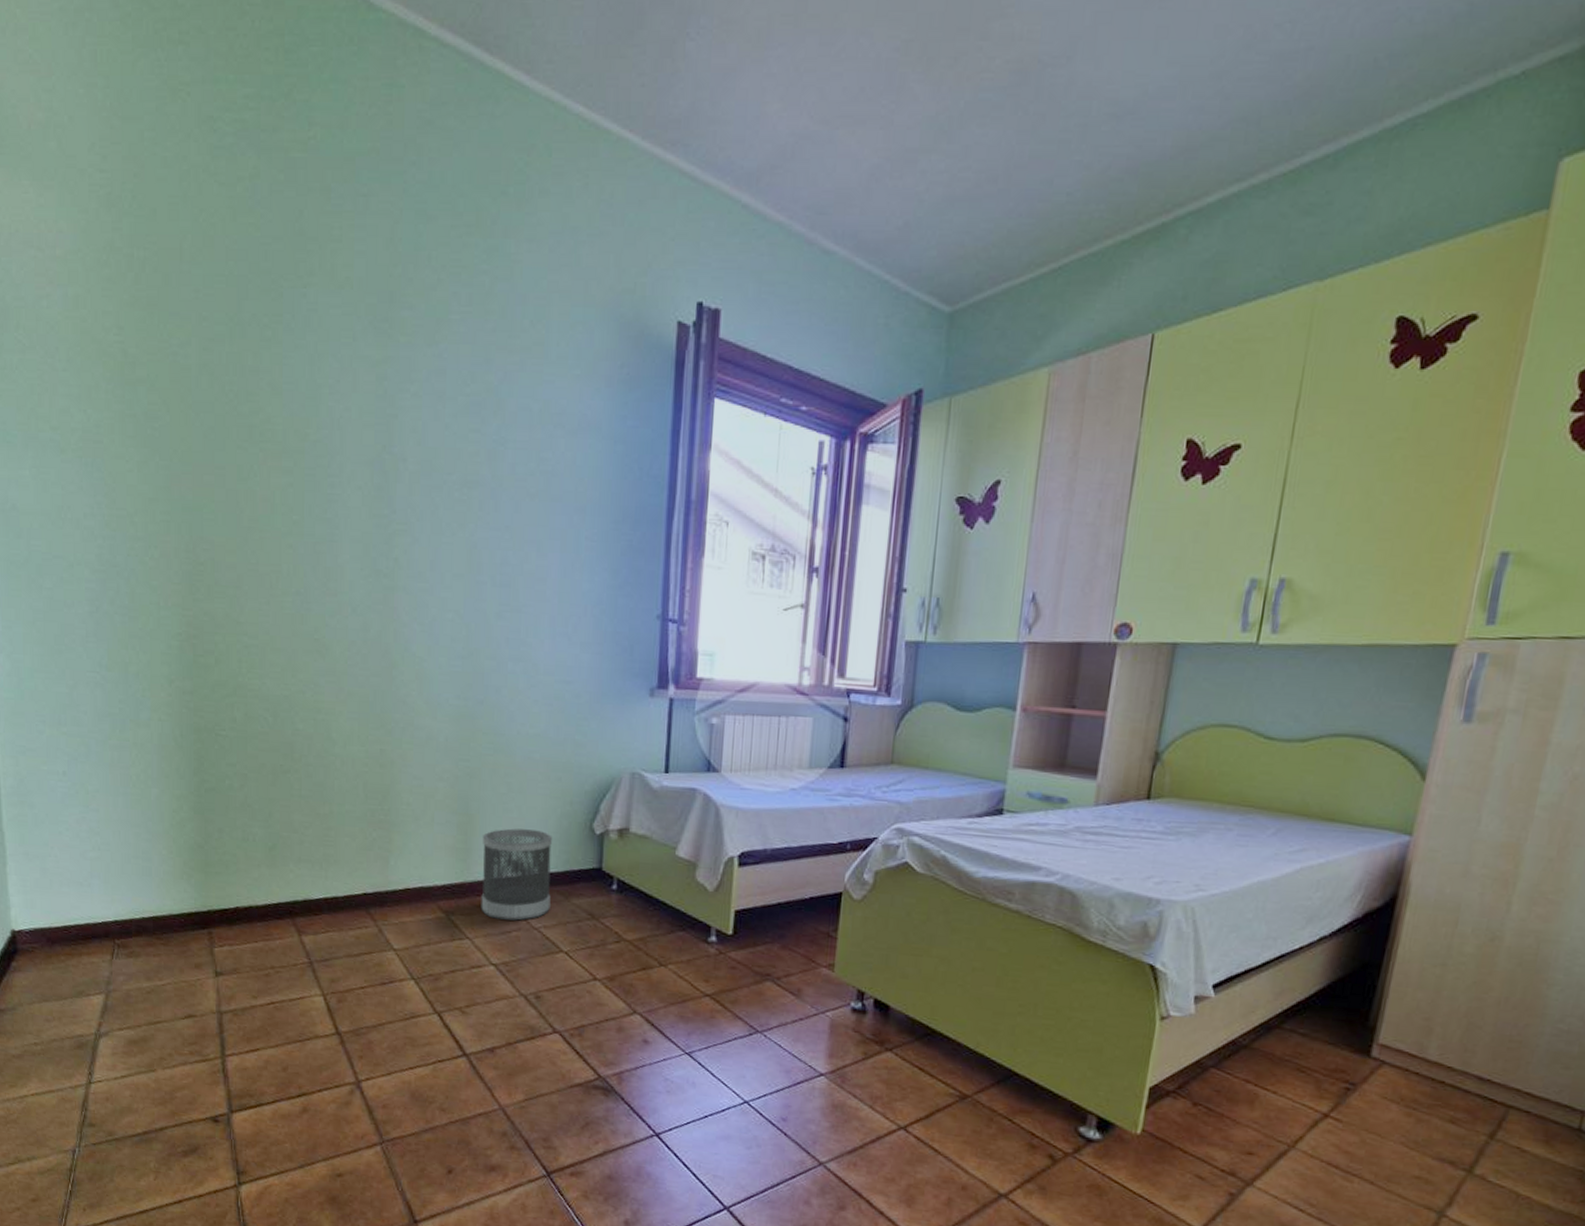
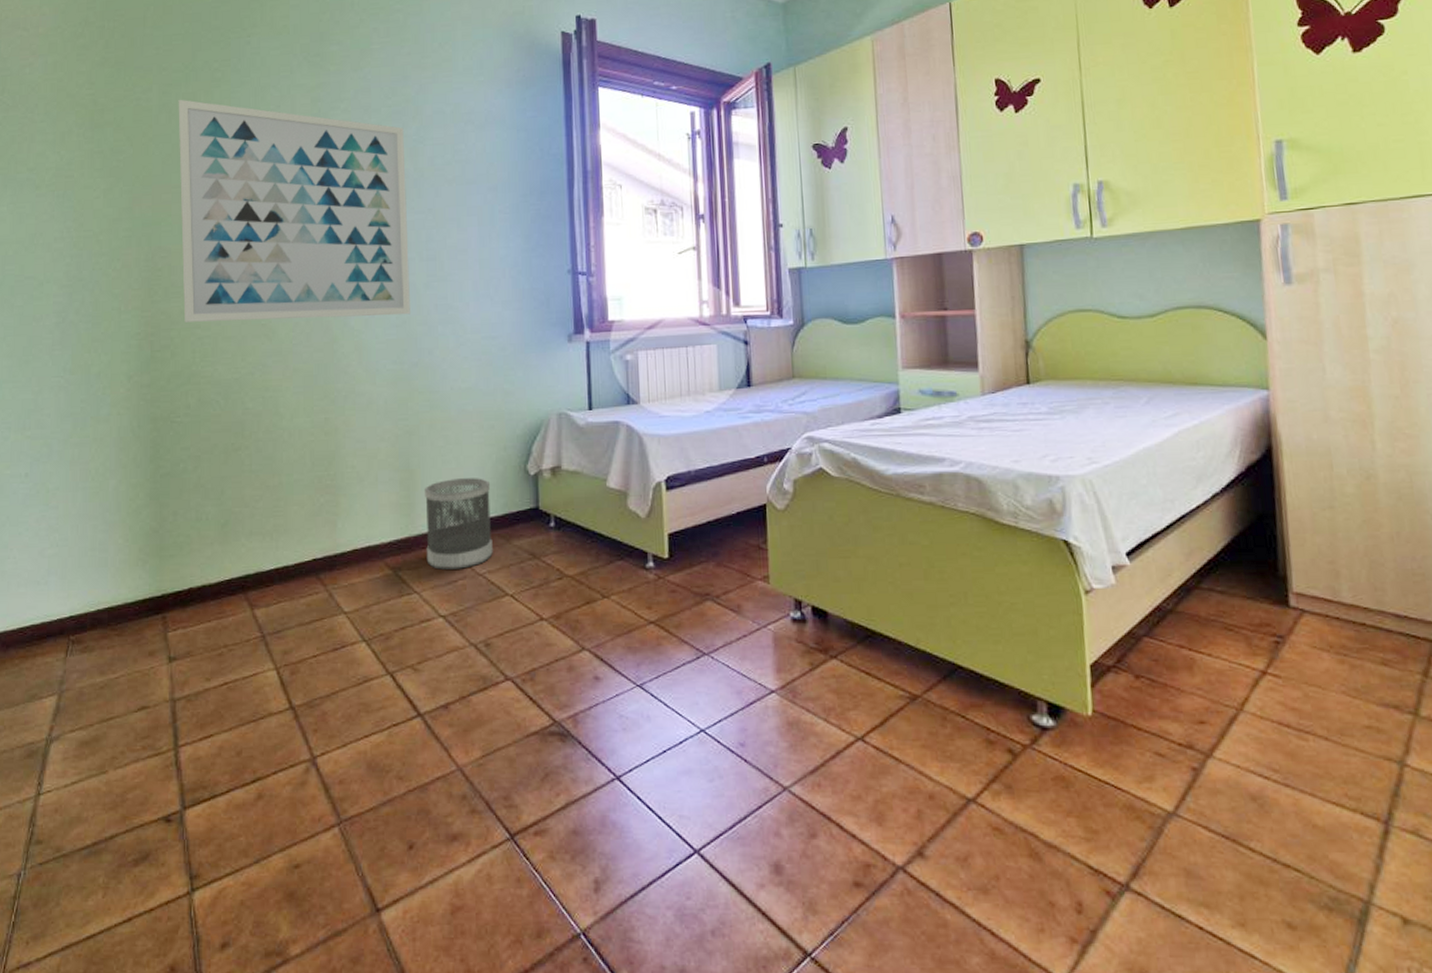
wall art: none [221,359,482,646] -> present [178,99,410,322]

